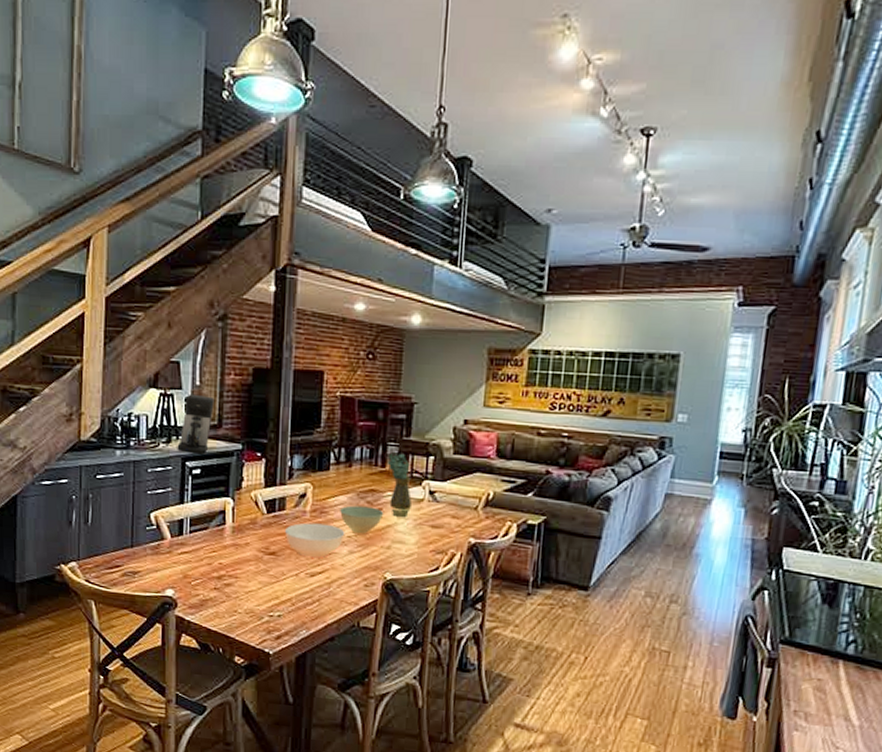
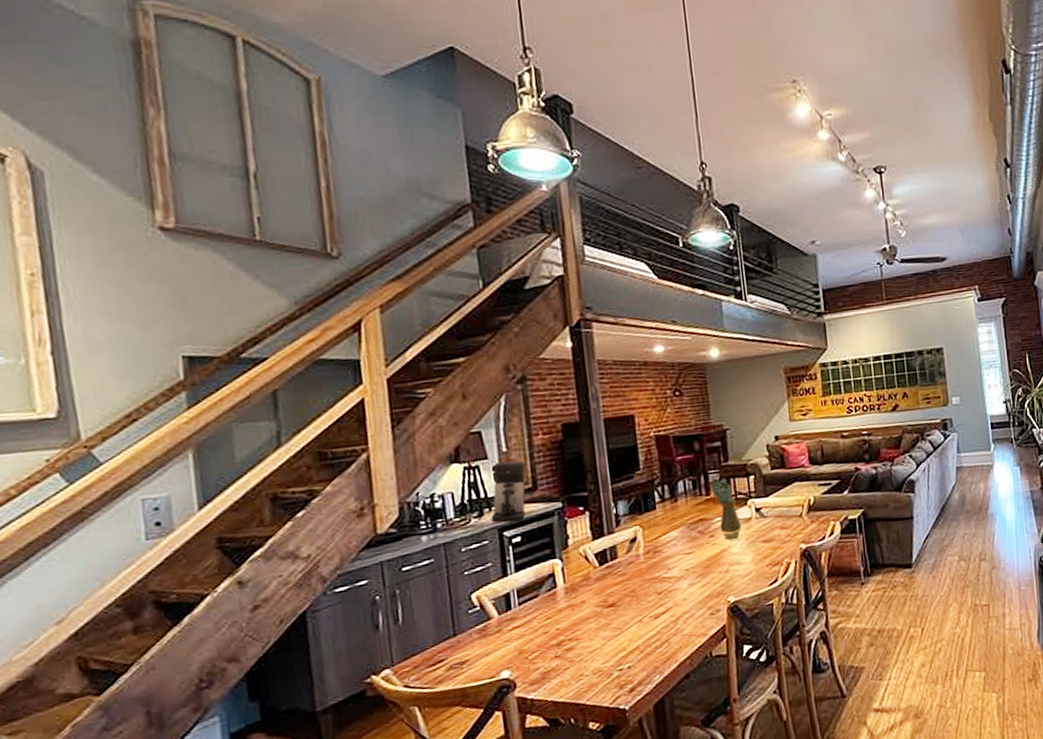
bowl: present [284,522,345,558] -> none [620,562,682,601]
bowl: present [340,505,384,536] -> none [673,535,717,567]

